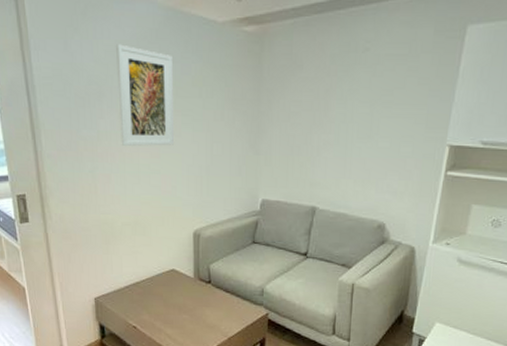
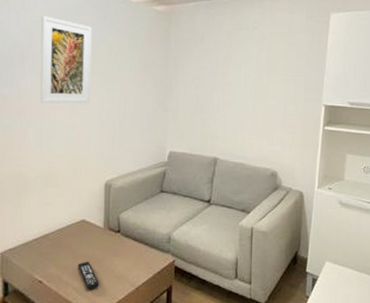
remote control: none [169,309,192,337] -> present [78,261,100,289]

